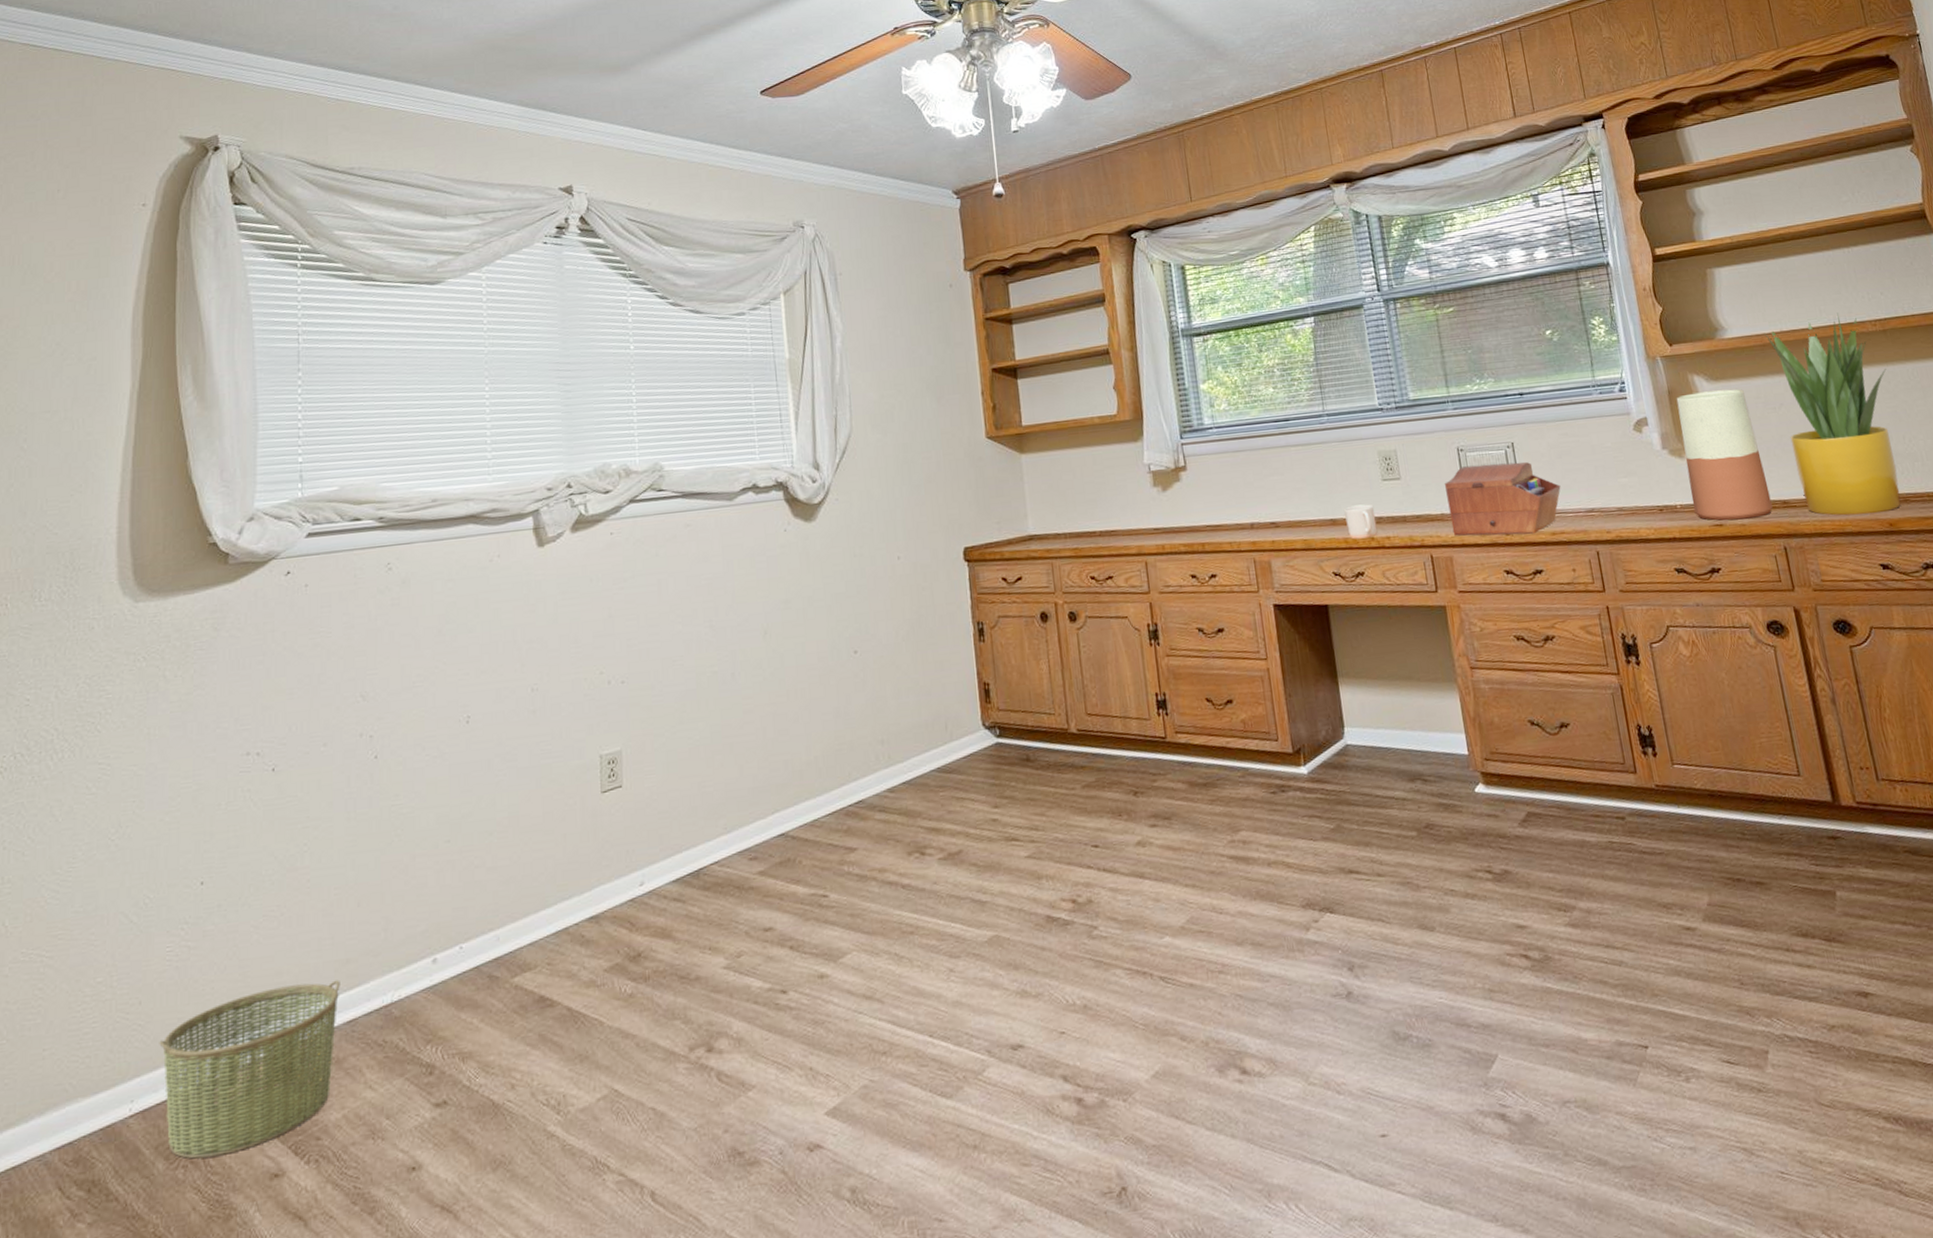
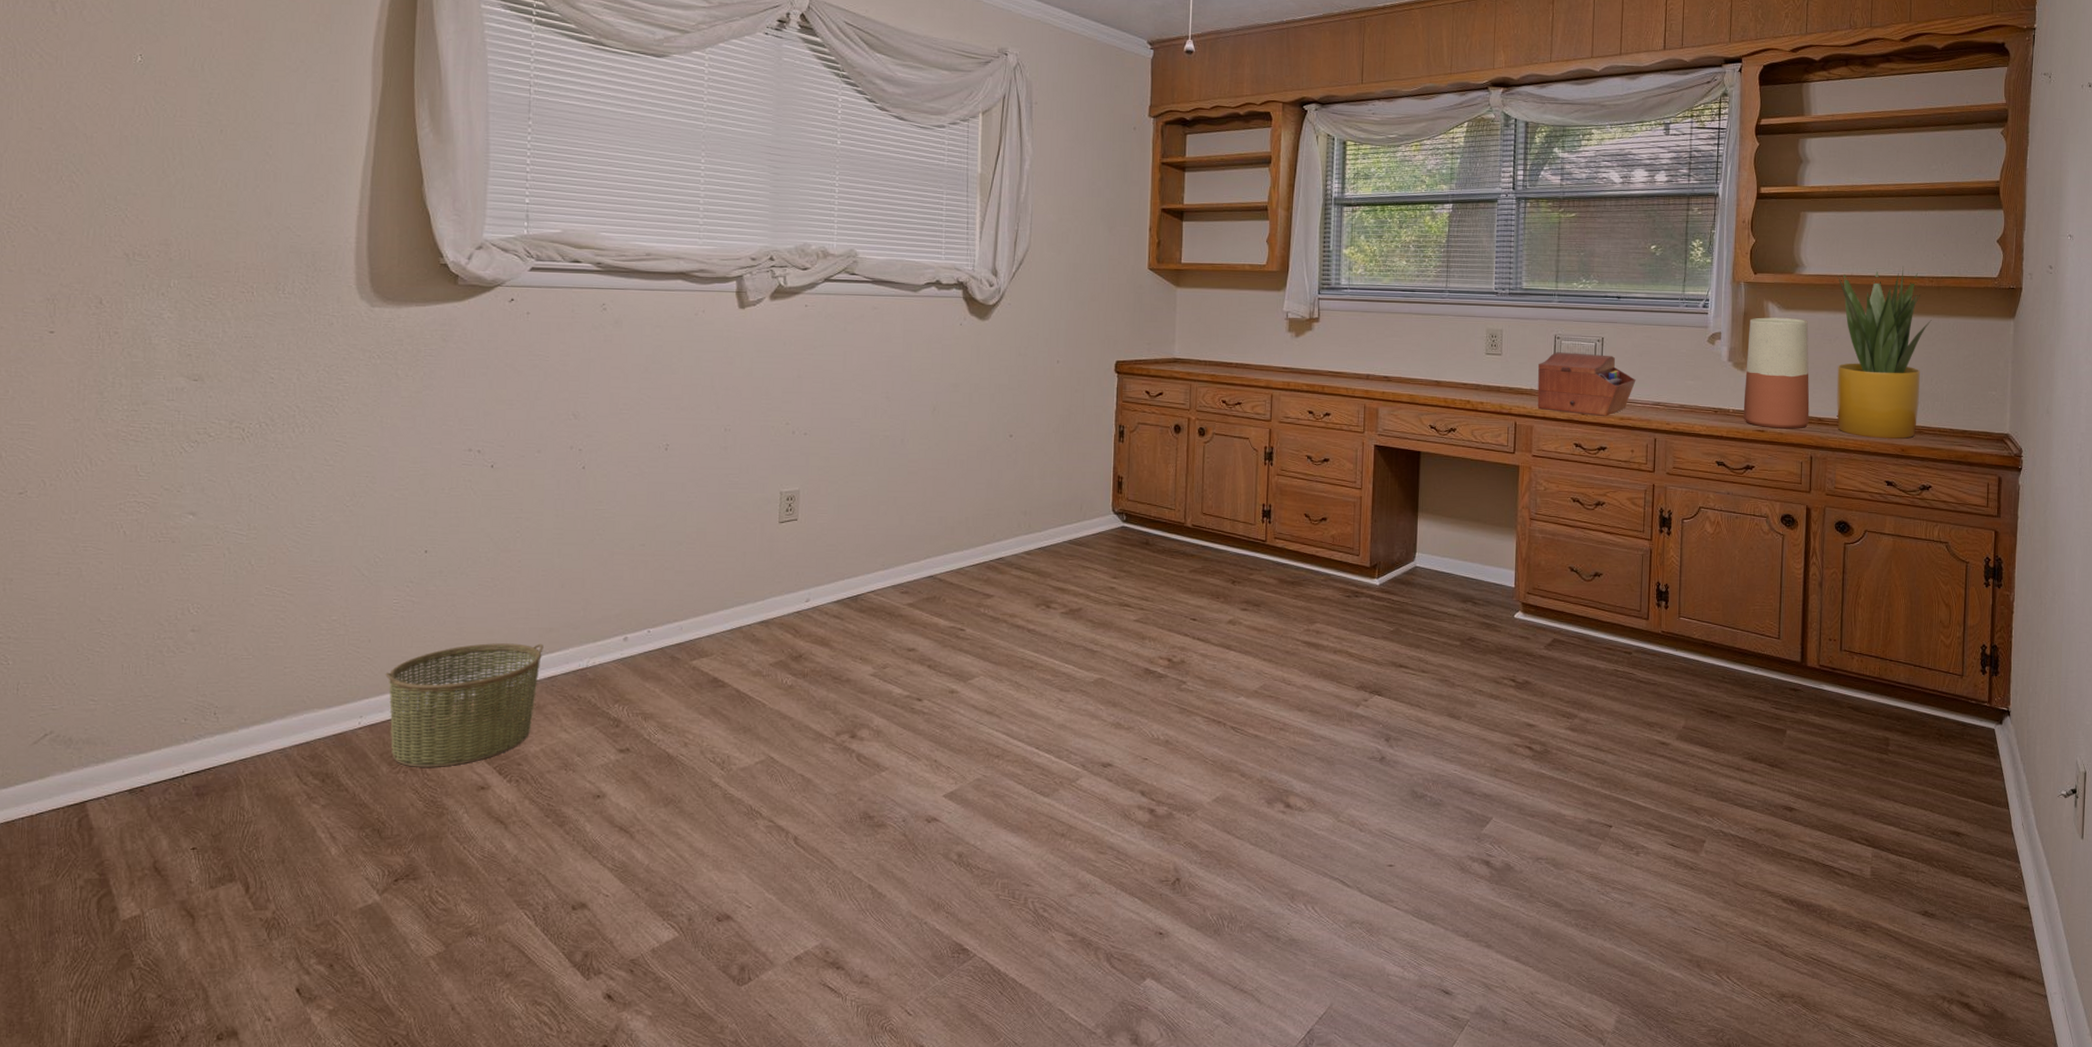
mug: present [1343,504,1378,540] -> none [1448,372,1475,401]

